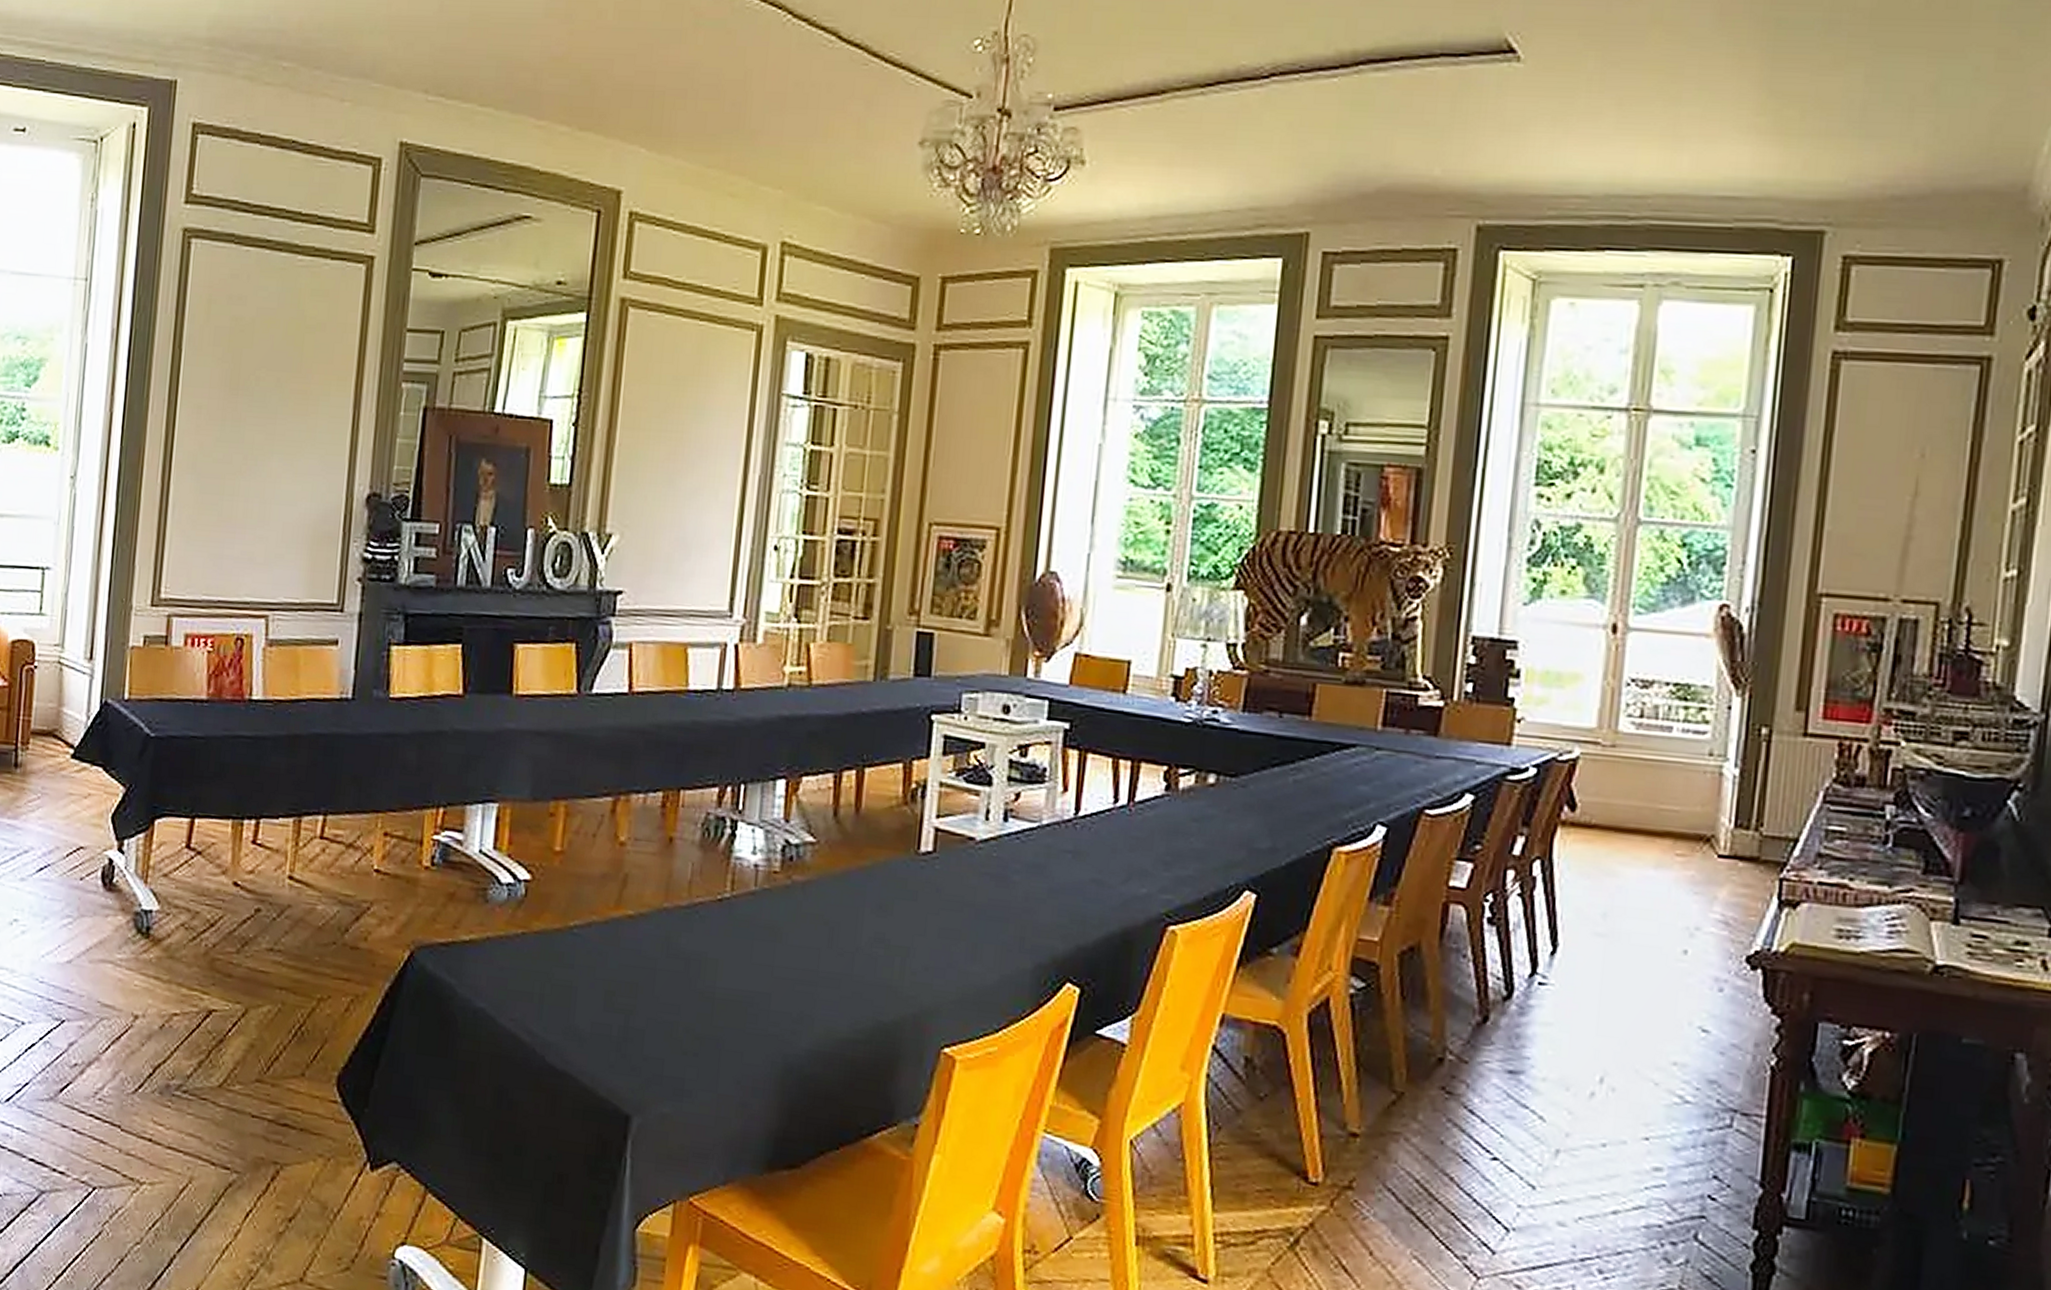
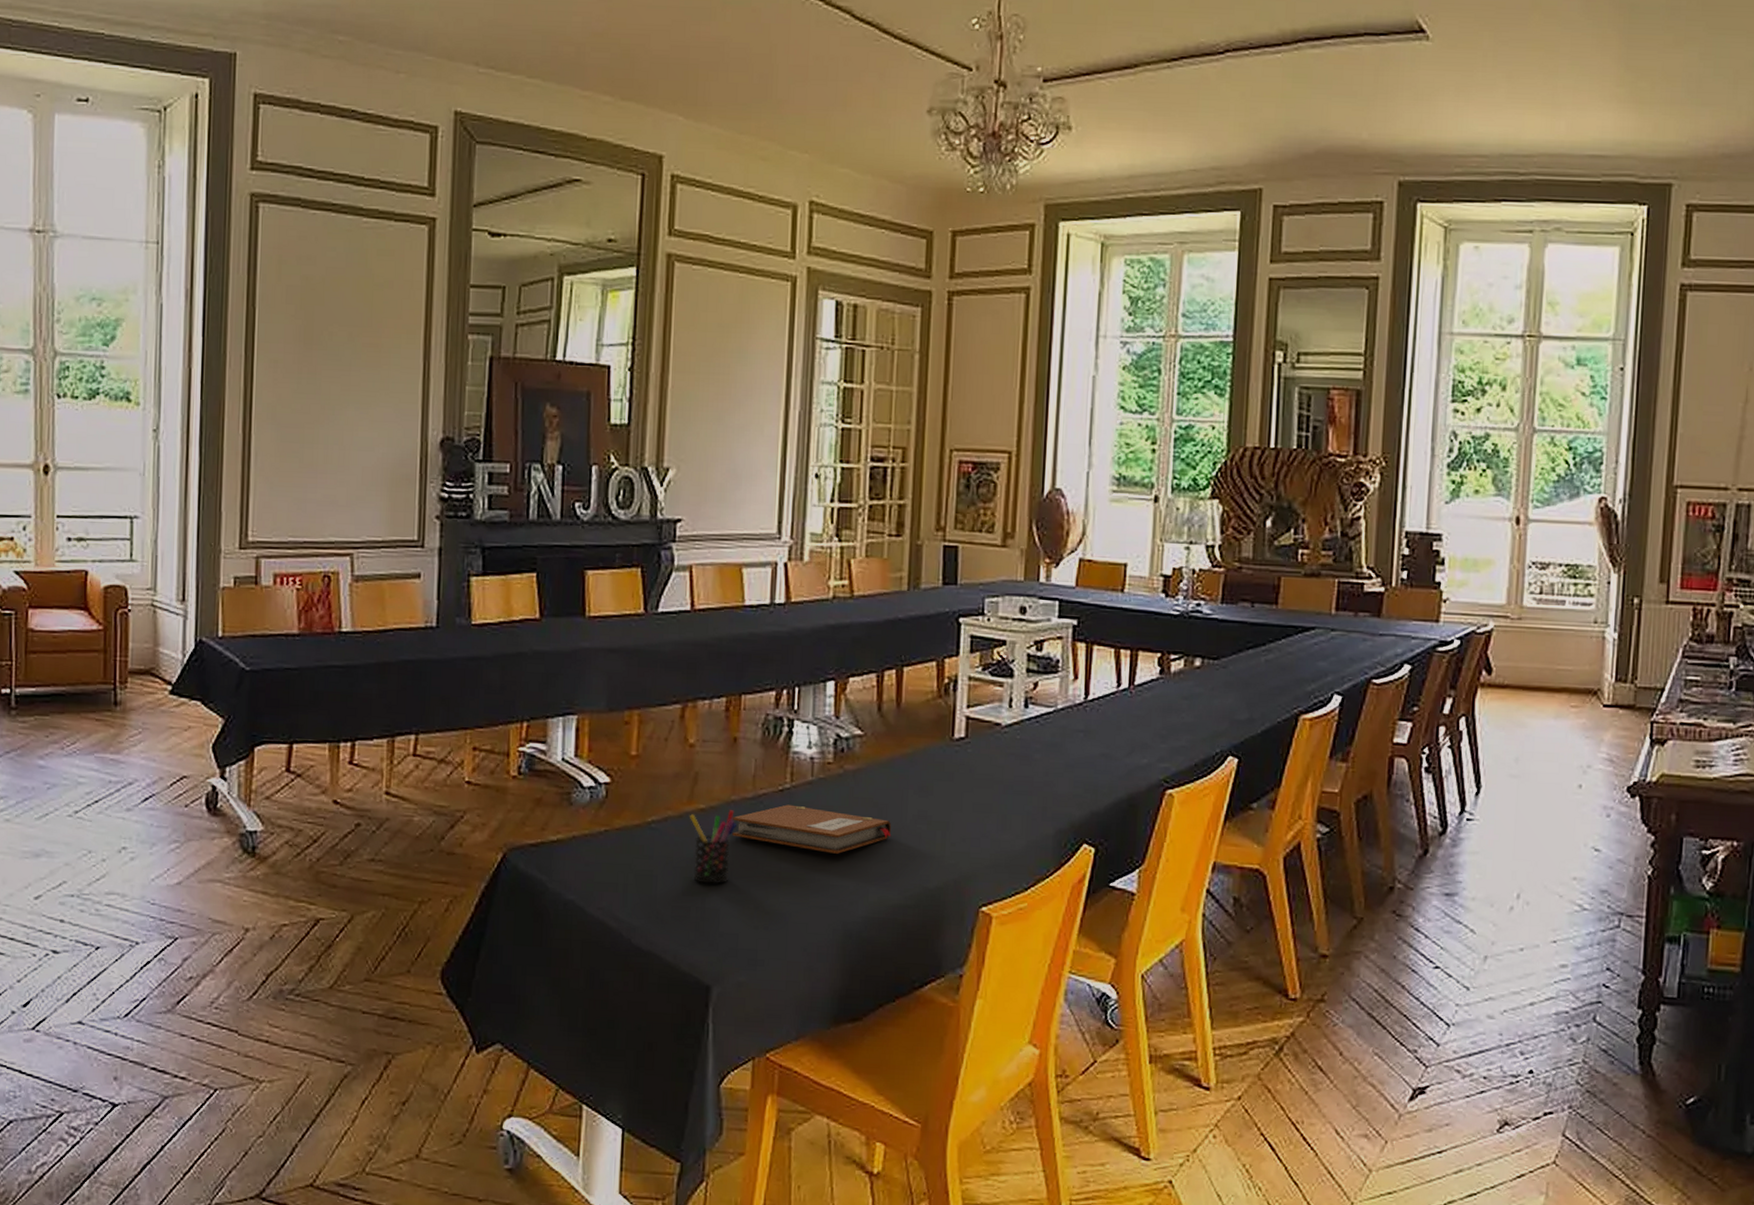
pen holder: none [616,918,669,1001] -> present [690,810,738,884]
notebook: none [662,916,844,976] -> present [732,804,892,854]

